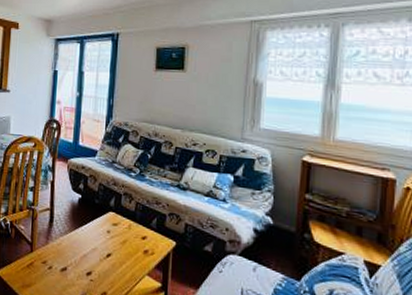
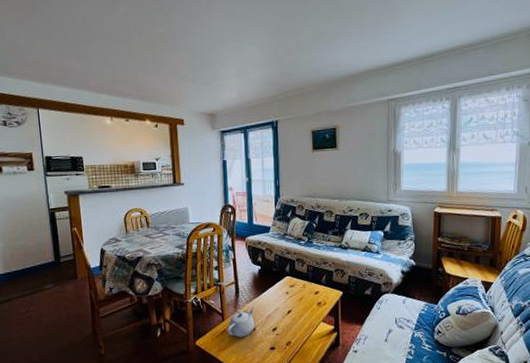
teapot: none [34,240,70,276] -> present [227,305,255,337]

